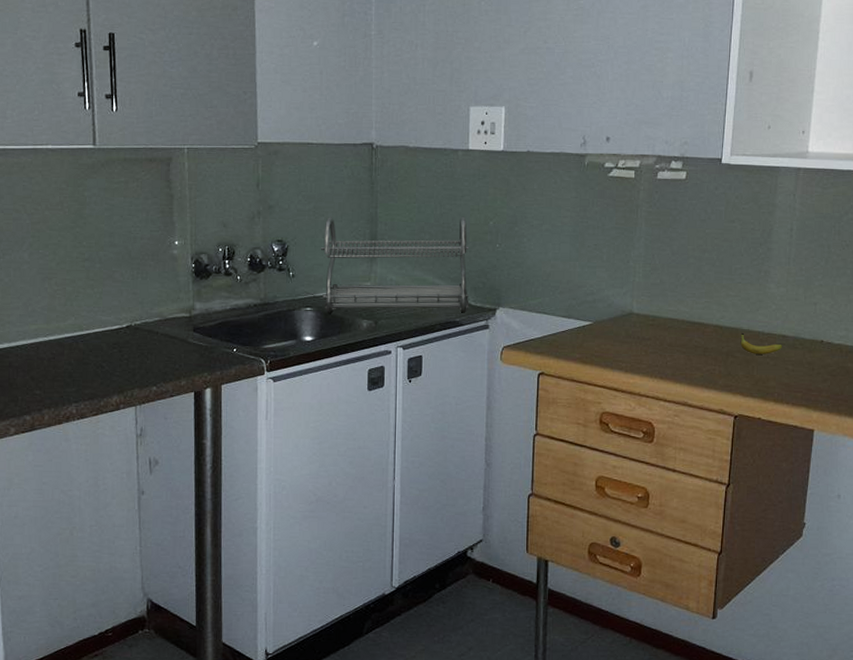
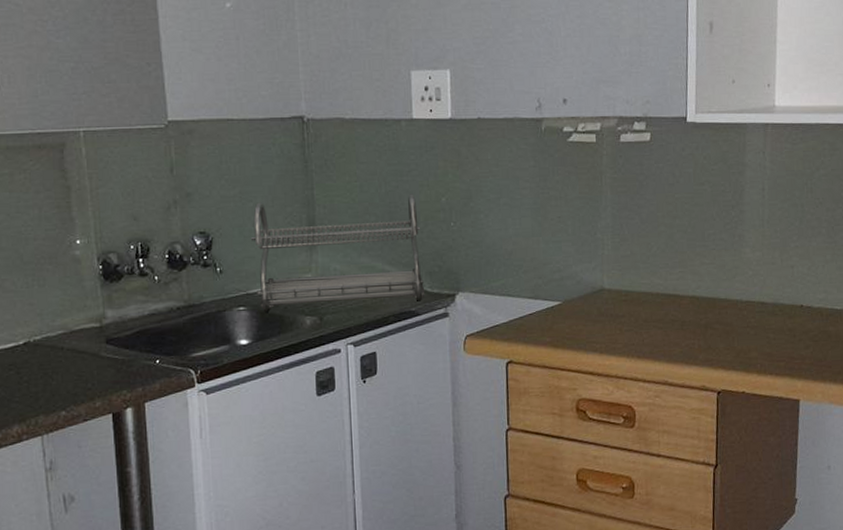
fruit: present [740,332,783,355] -> none [718,302,763,325]

